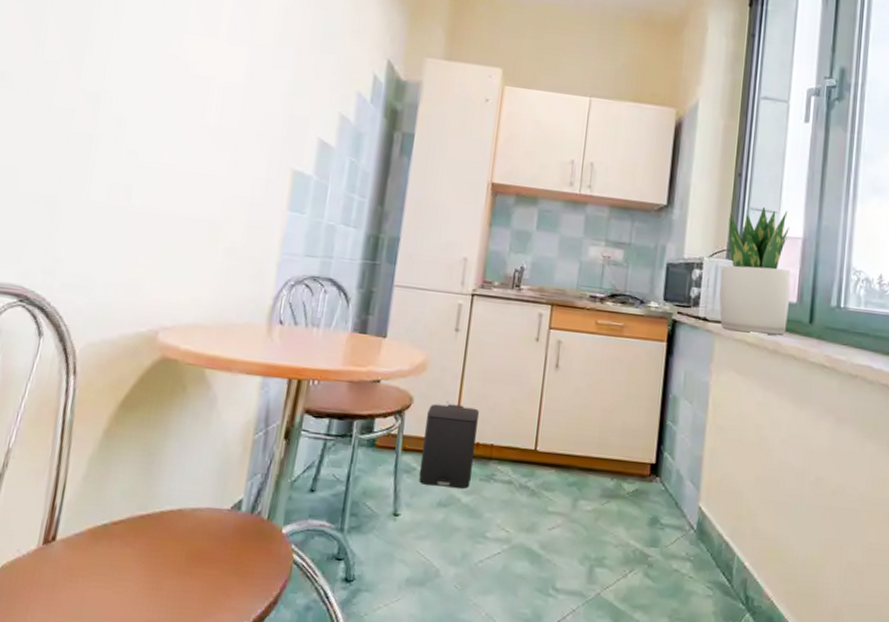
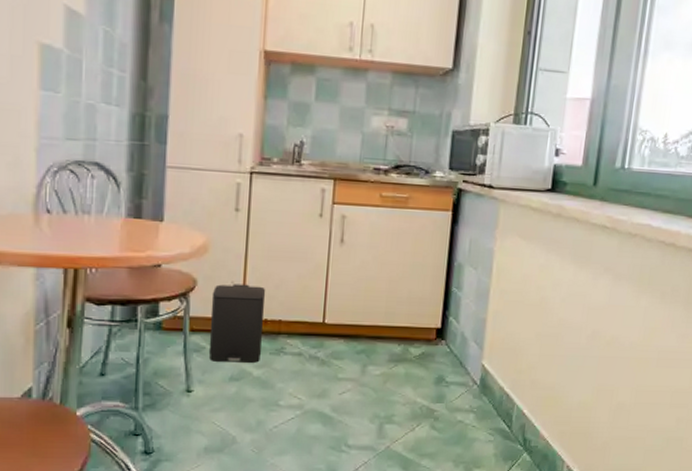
planter: present [719,207,791,335] -> none [505,68,578,199]

